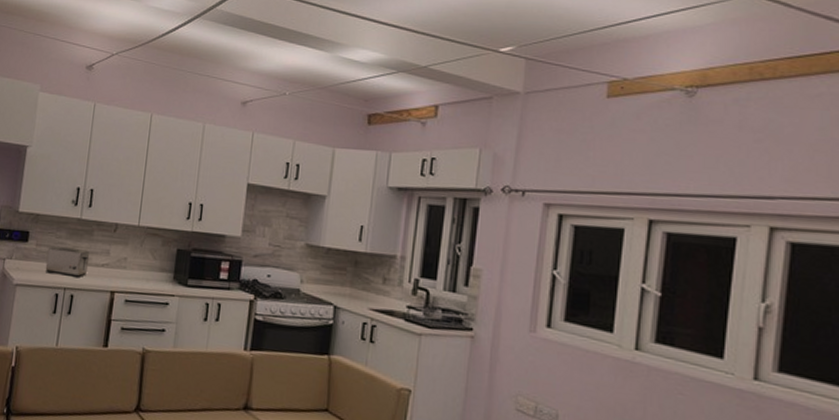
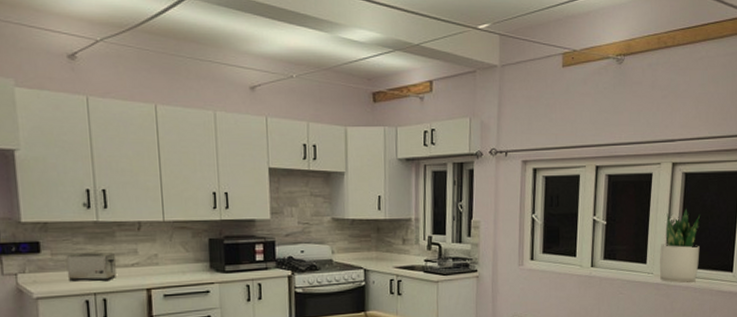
planter: none [744,290,818,400] -> present [659,208,701,284]

